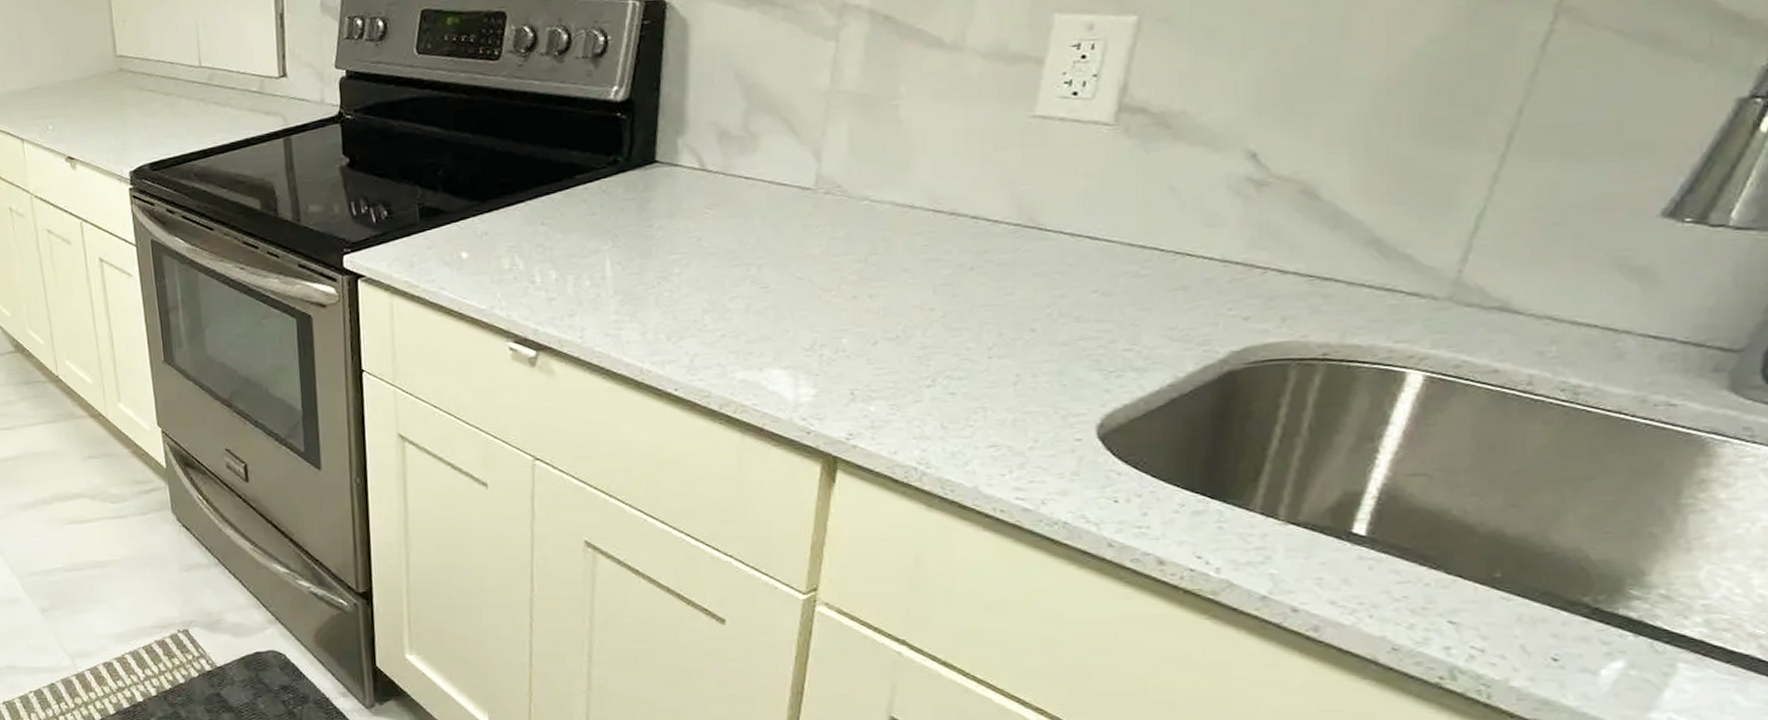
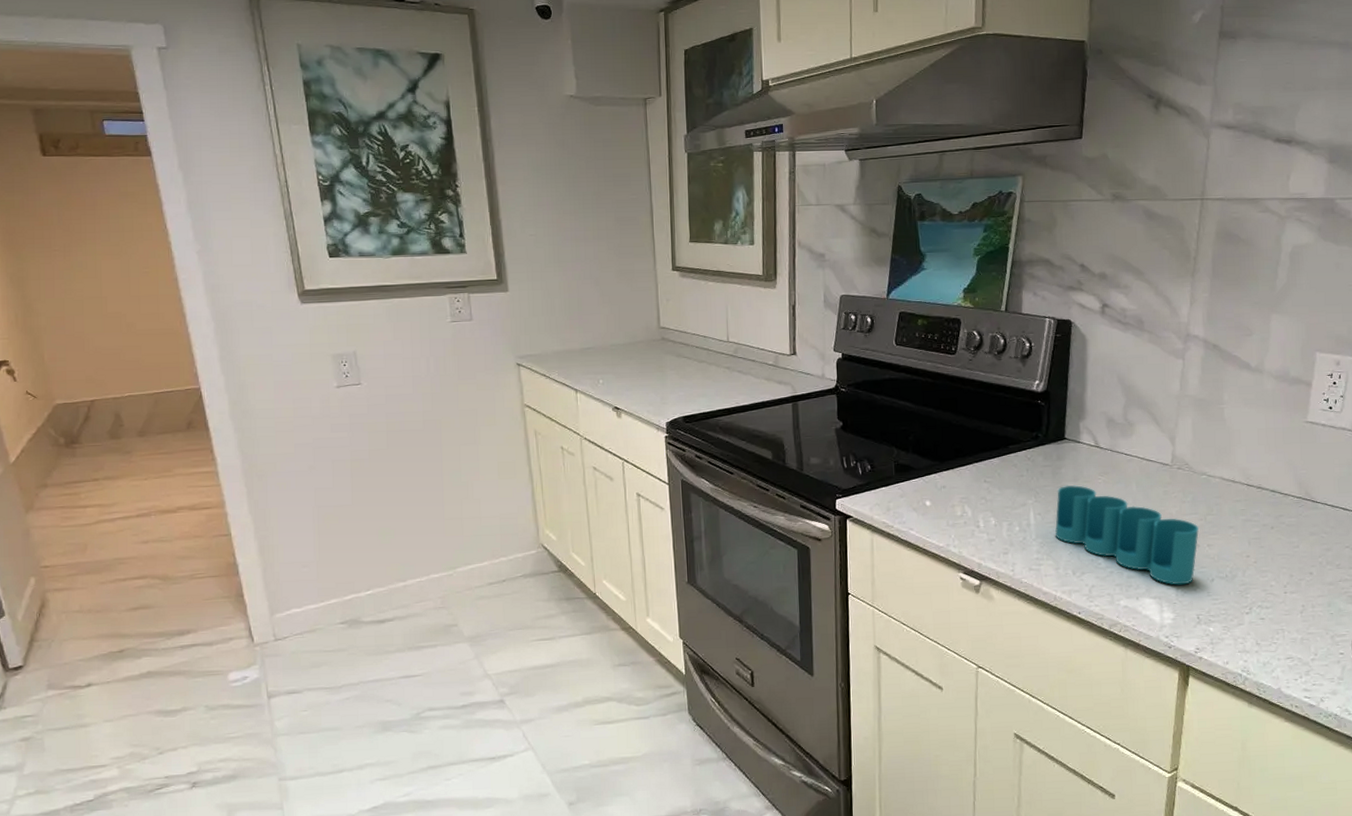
pen holder: none [641,223,855,351] -> present [1055,485,1199,585]

